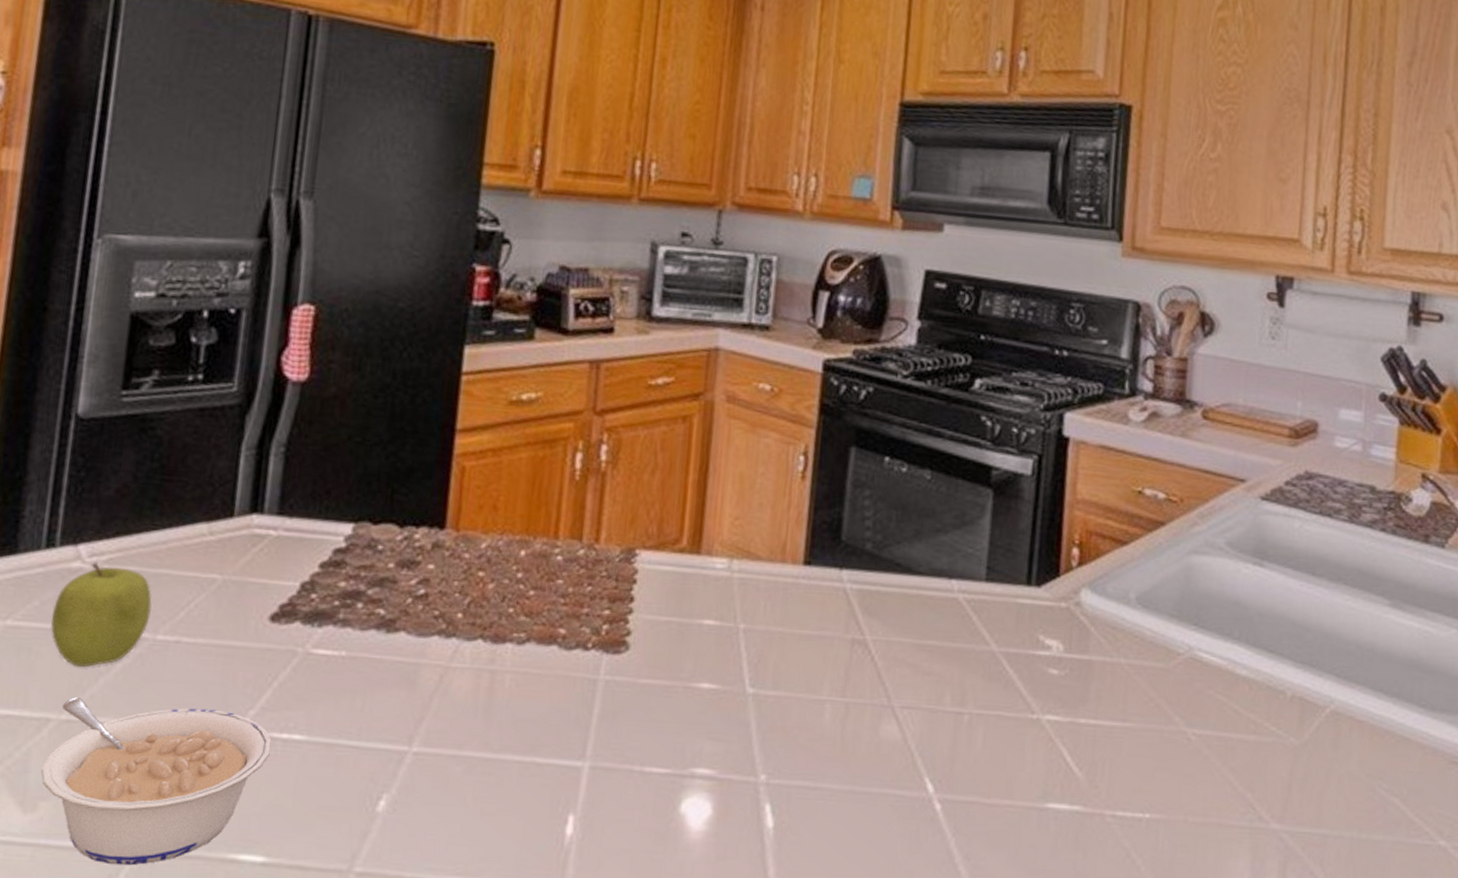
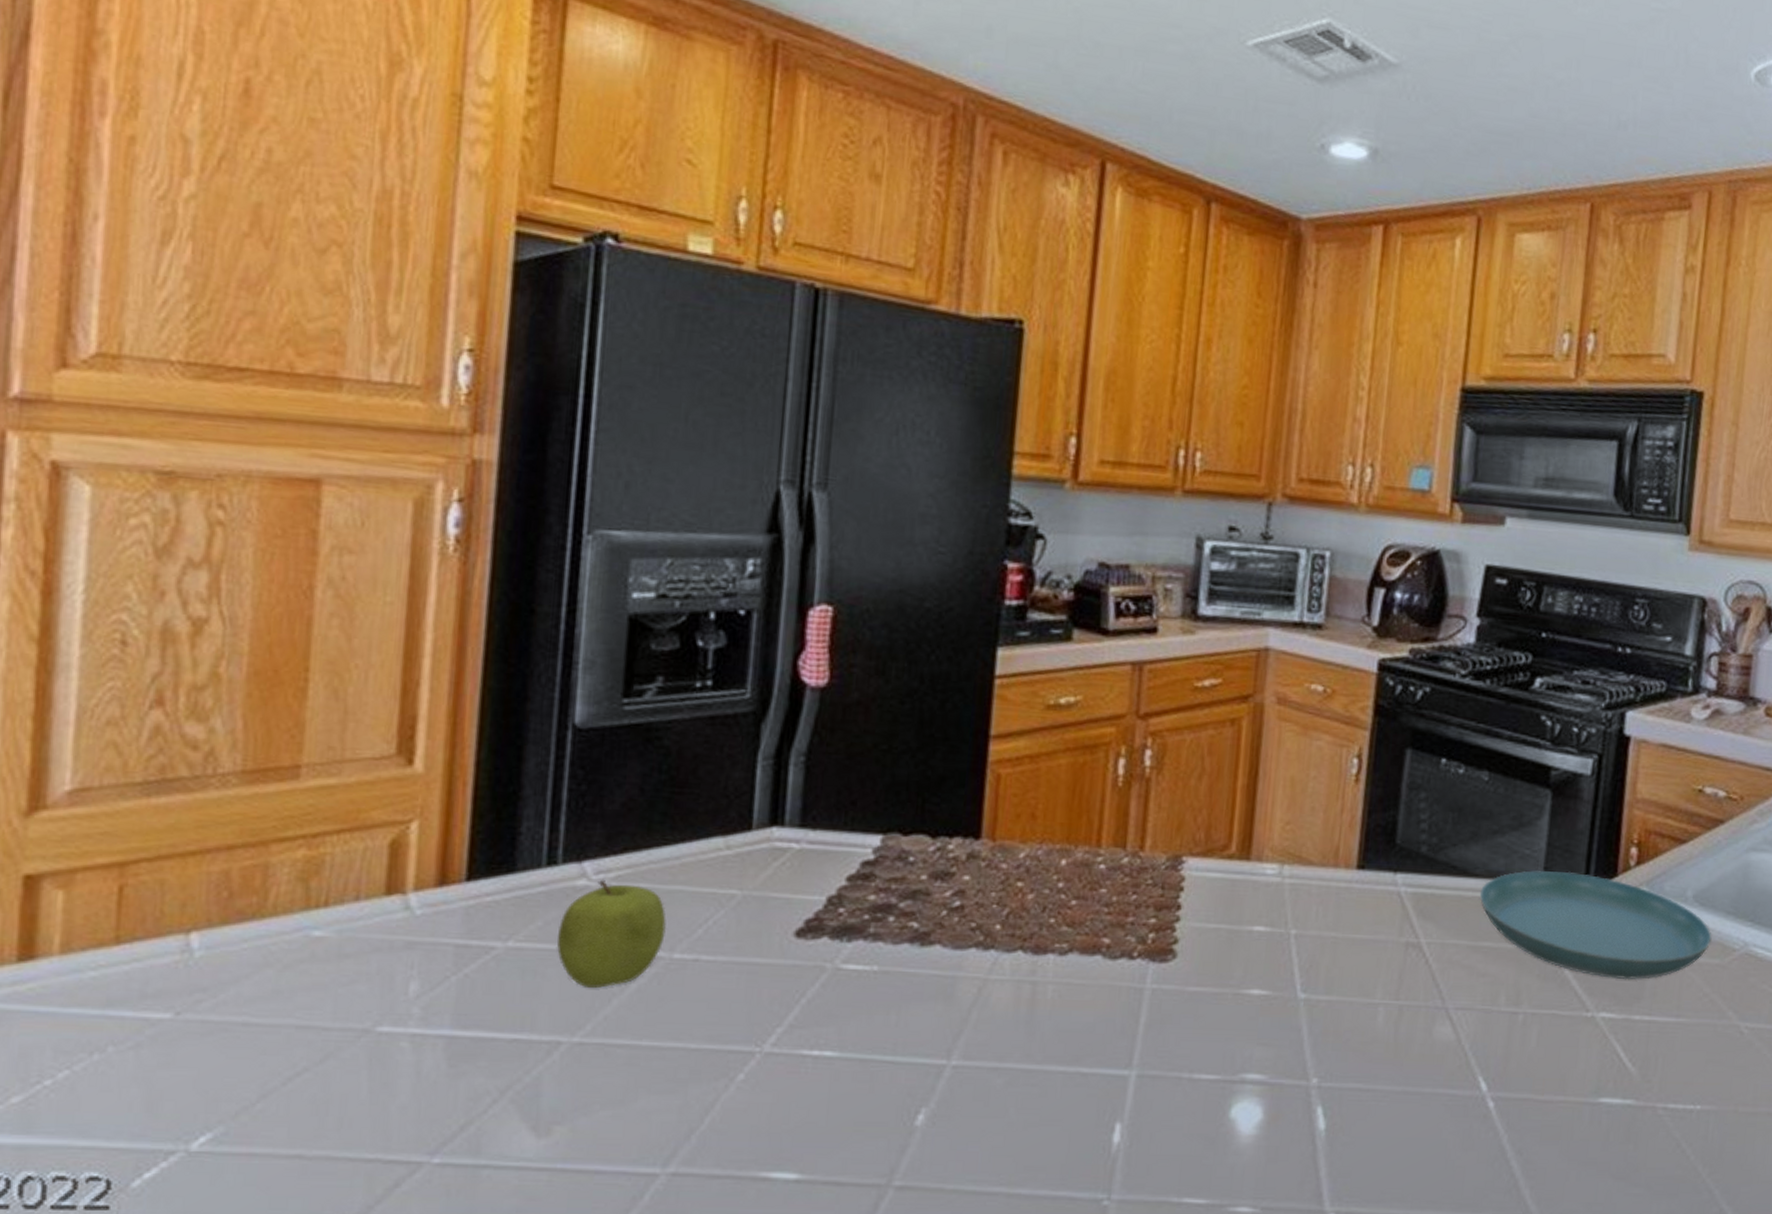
legume: present [41,697,272,866] -> none [554,1019,801,1187]
saucer: none [923,569,1156,683] -> present [1479,871,1712,980]

